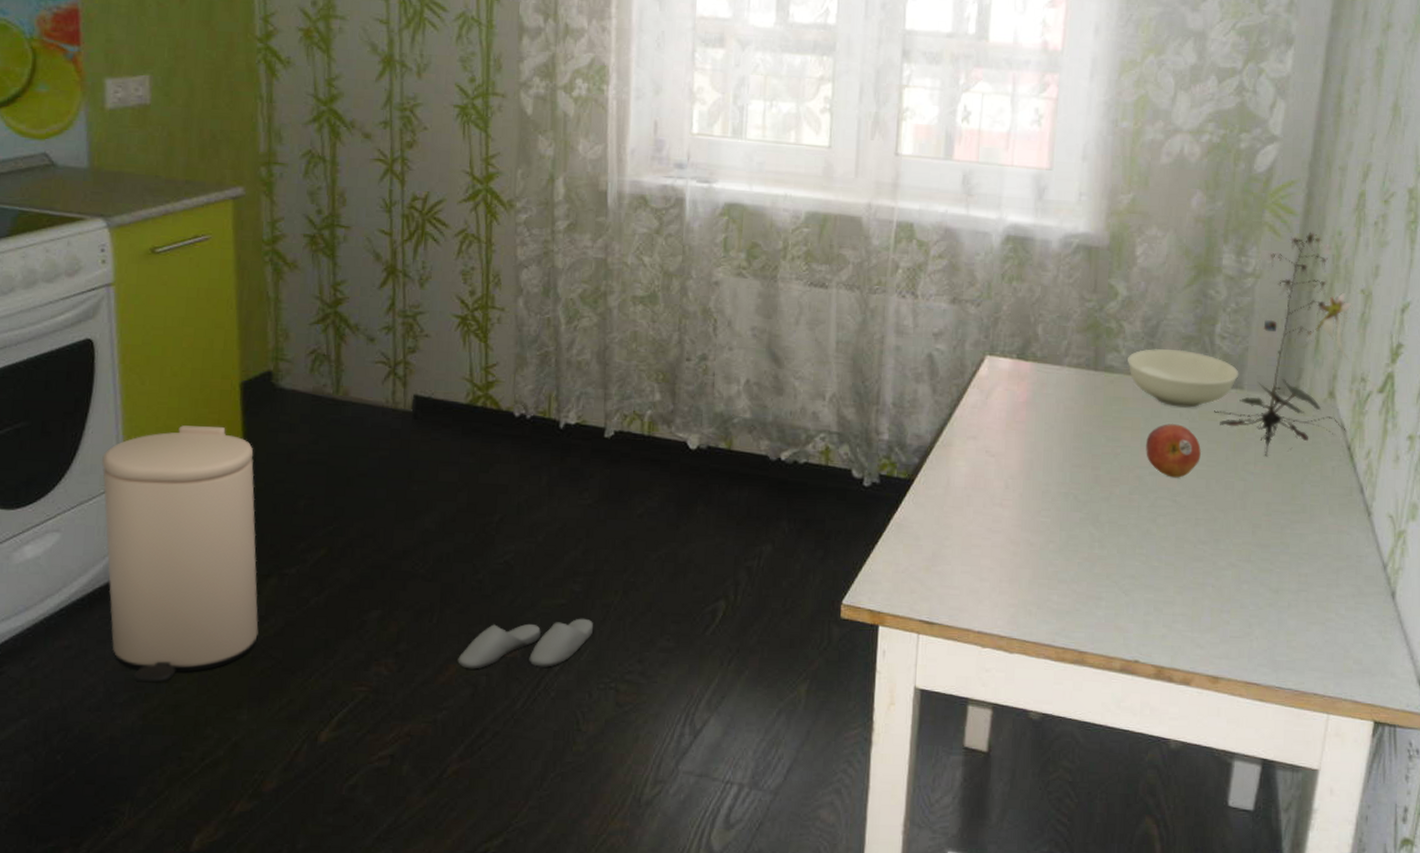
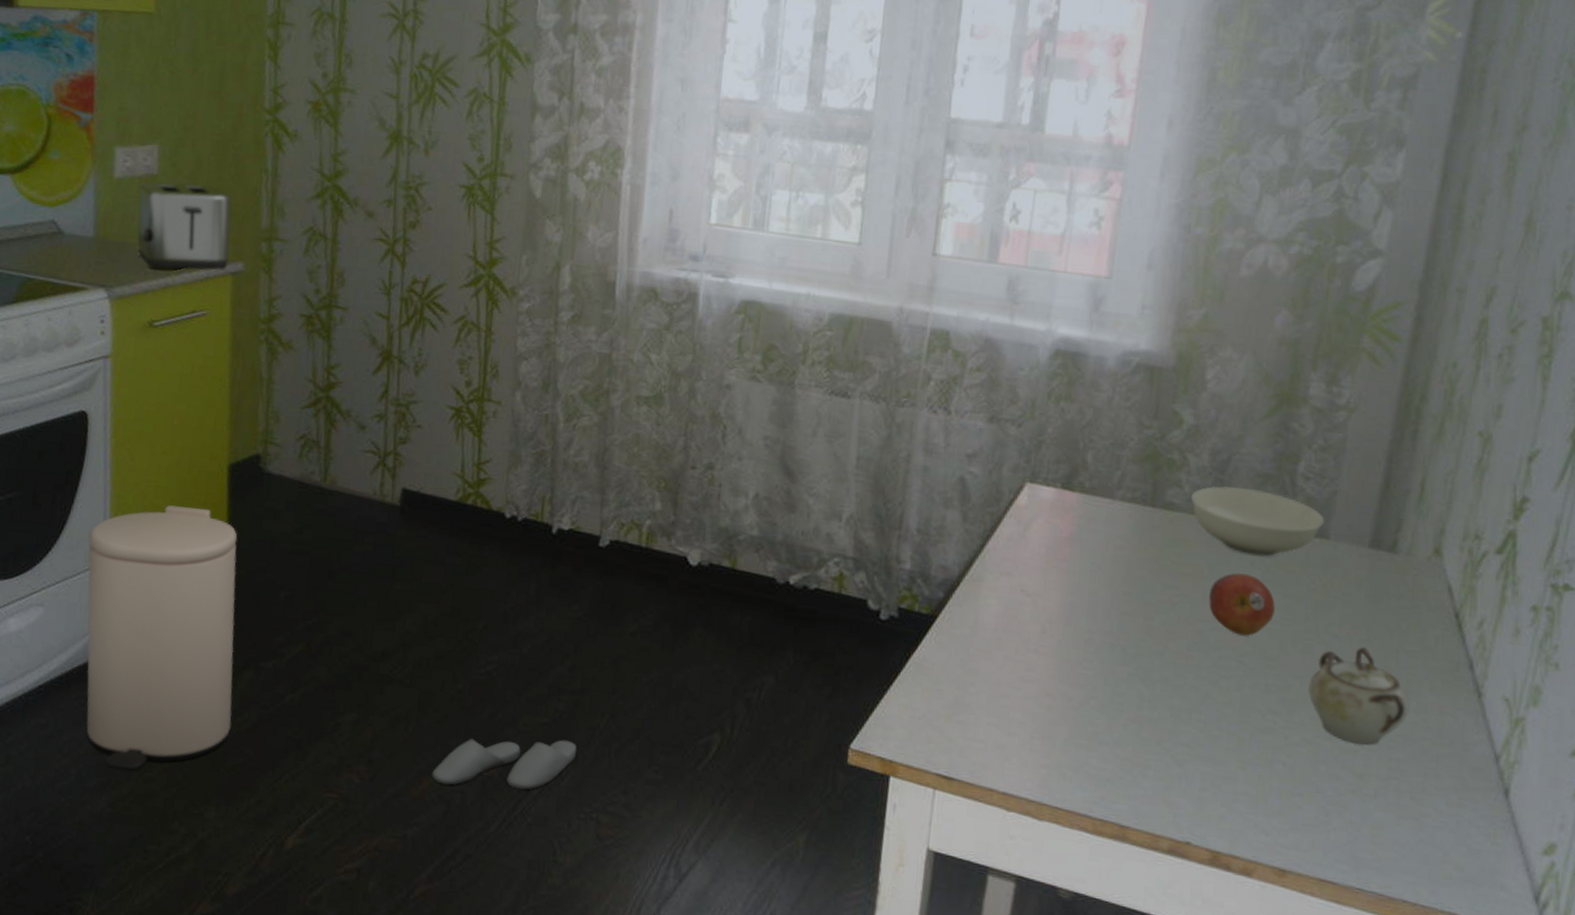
toaster: none [131,111,230,198] -> present [136,182,232,271]
plant: present [1214,231,1354,457] -> none [1293,360,1470,619]
sugar bowl: none [1230,480,1314,565] -> present [1307,647,1410,745]

